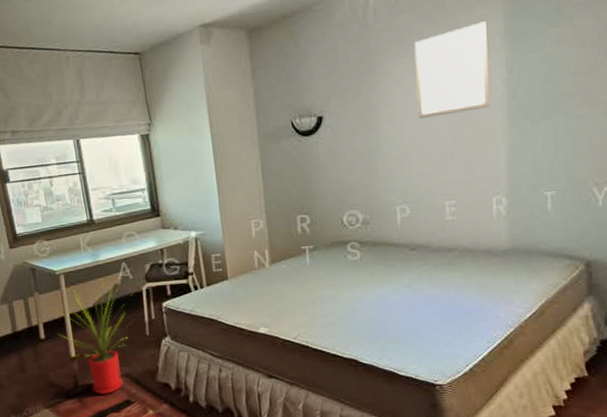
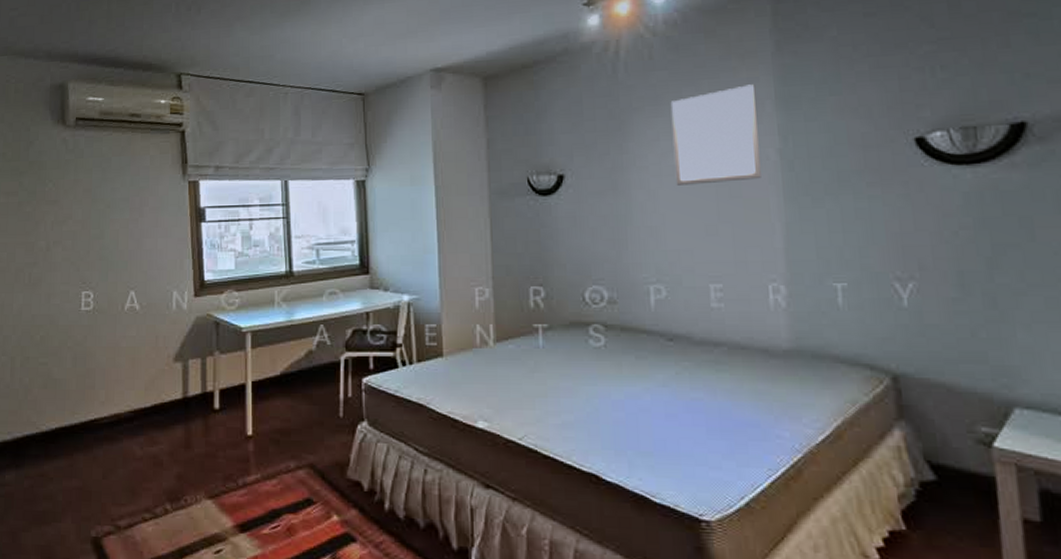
house plant: present [53,278,132,395] -> none [233,342,328,489]

